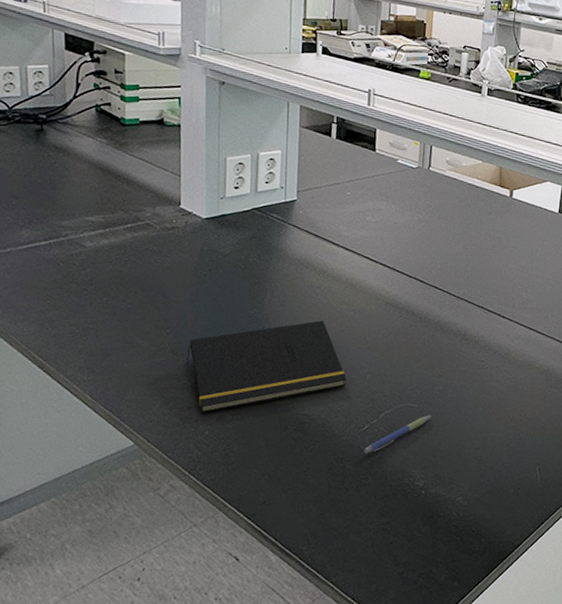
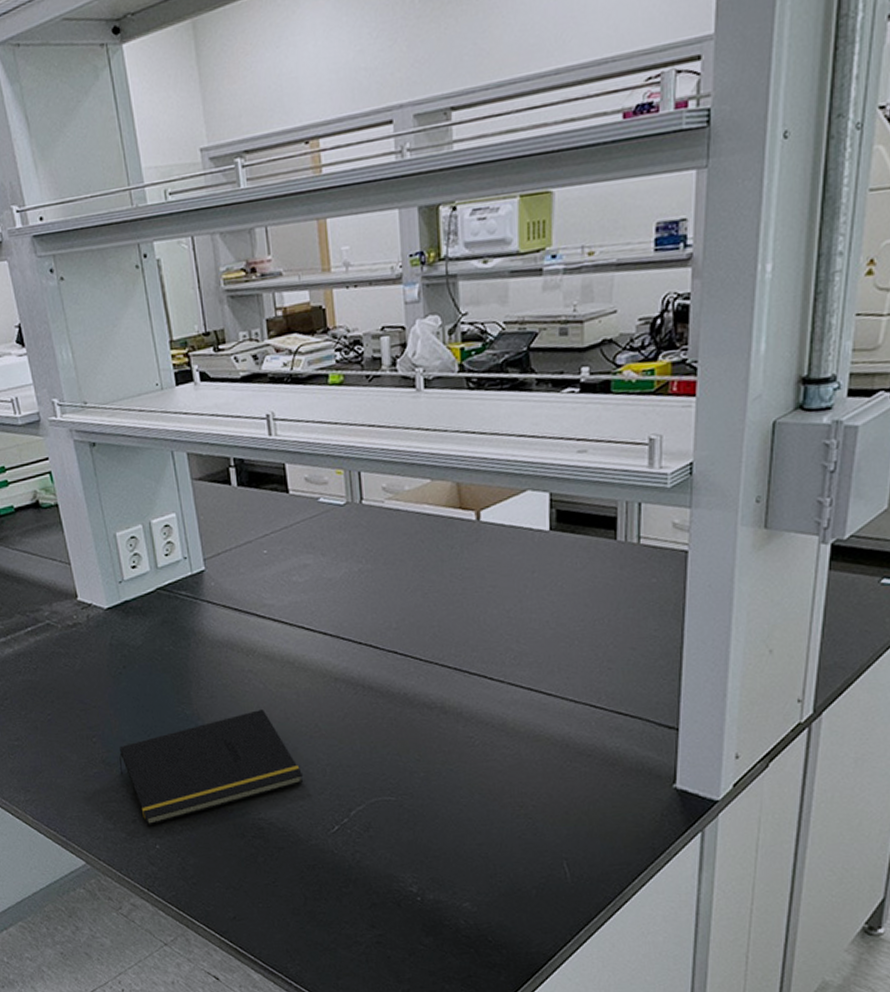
pen: present [364,415,432,454] -> none [338,808,415,858]

